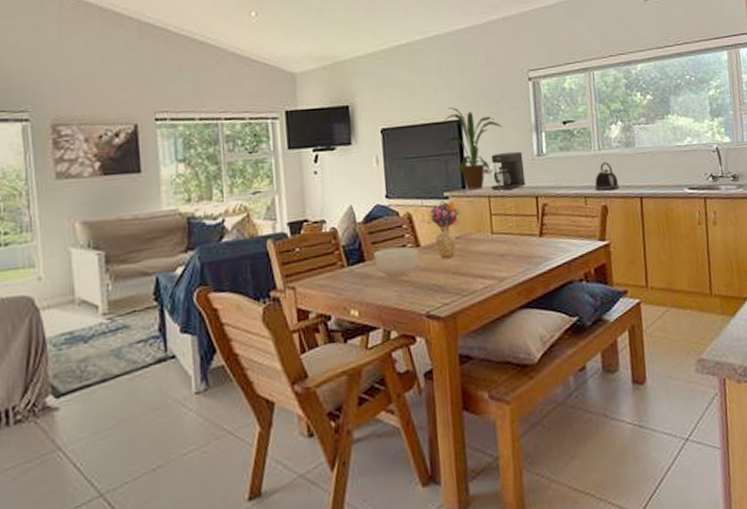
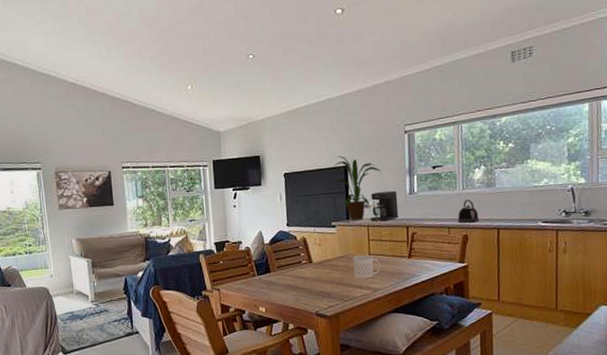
bowl: present [373,246,420,279] -> none [277,262,312,286]
flower arrangement: present [428,198,462,260] -> none [319,227,346,273]
mug: none [471,235,506,266] -> present [353,256,380,279]

